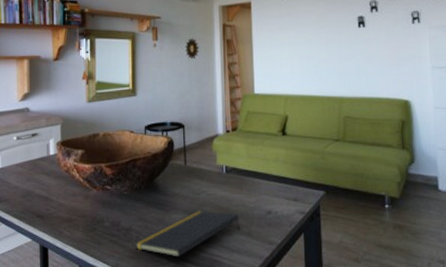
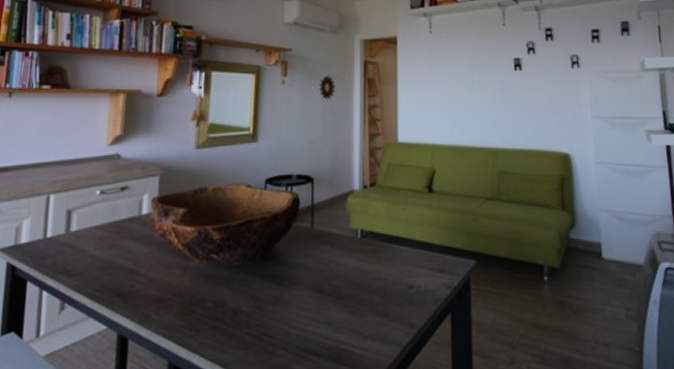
notepad: present [135,211,240,258] -> none [243,286,375,347]

